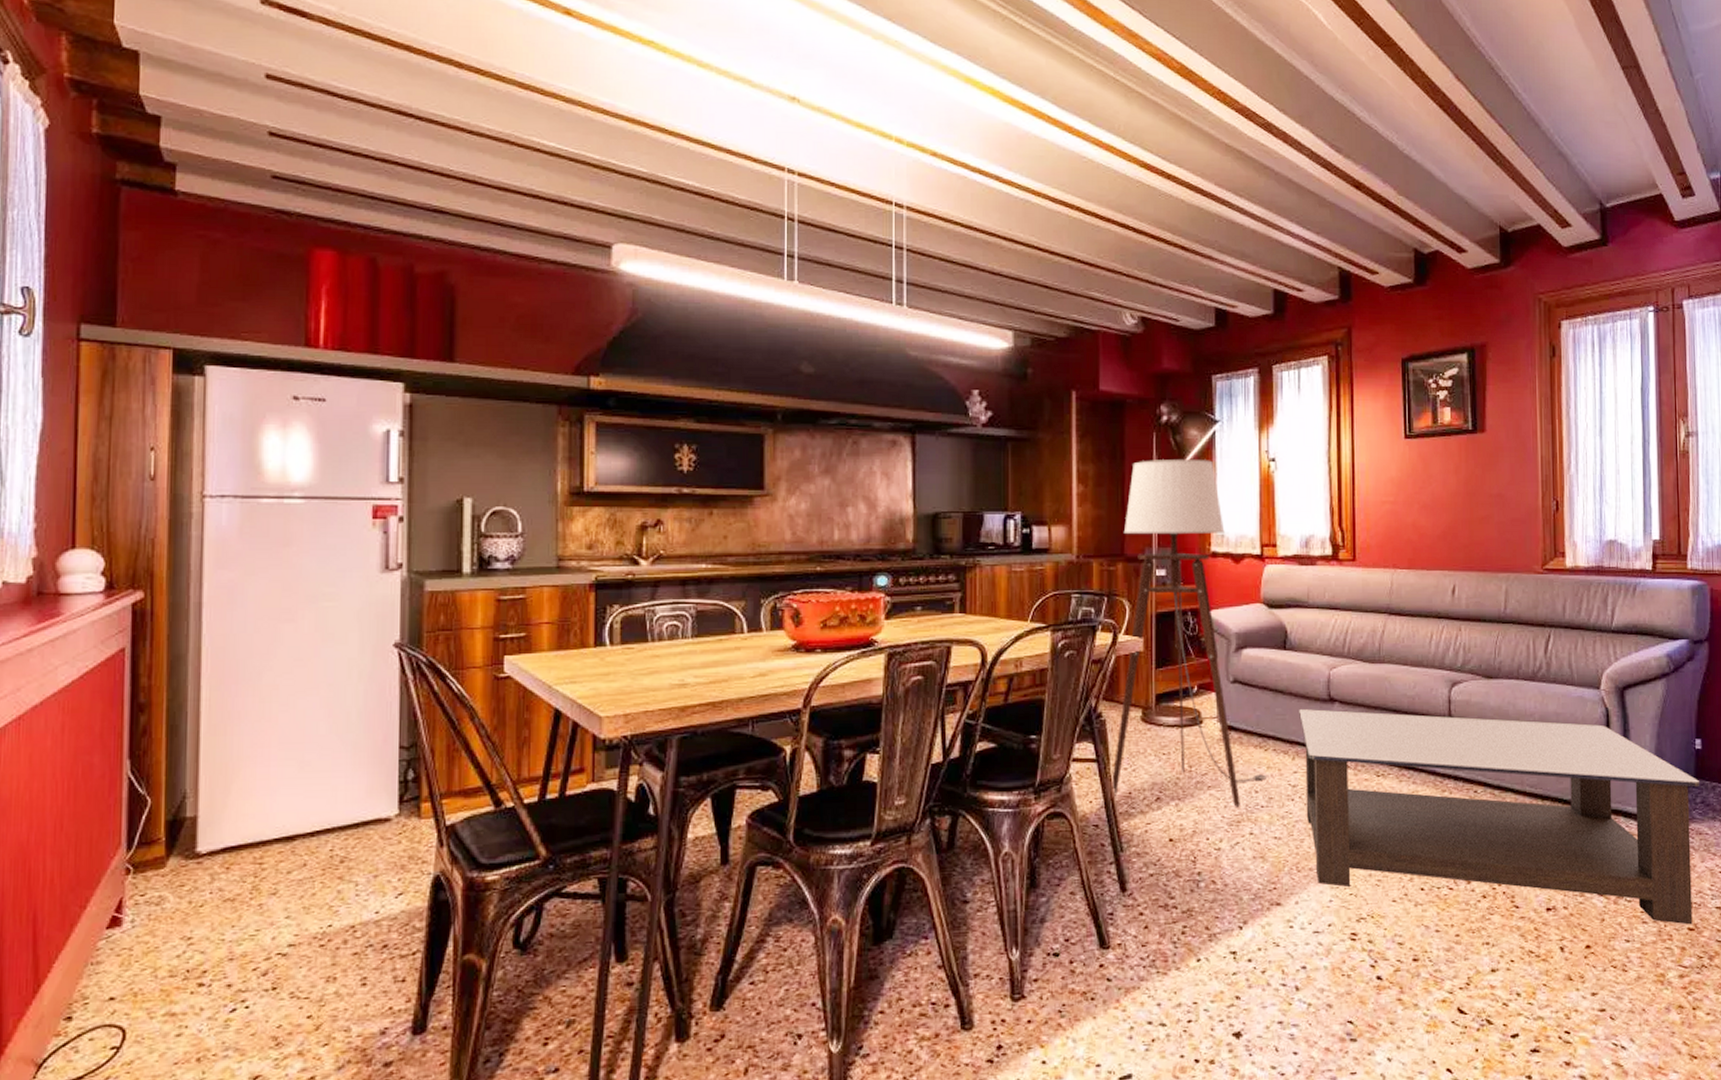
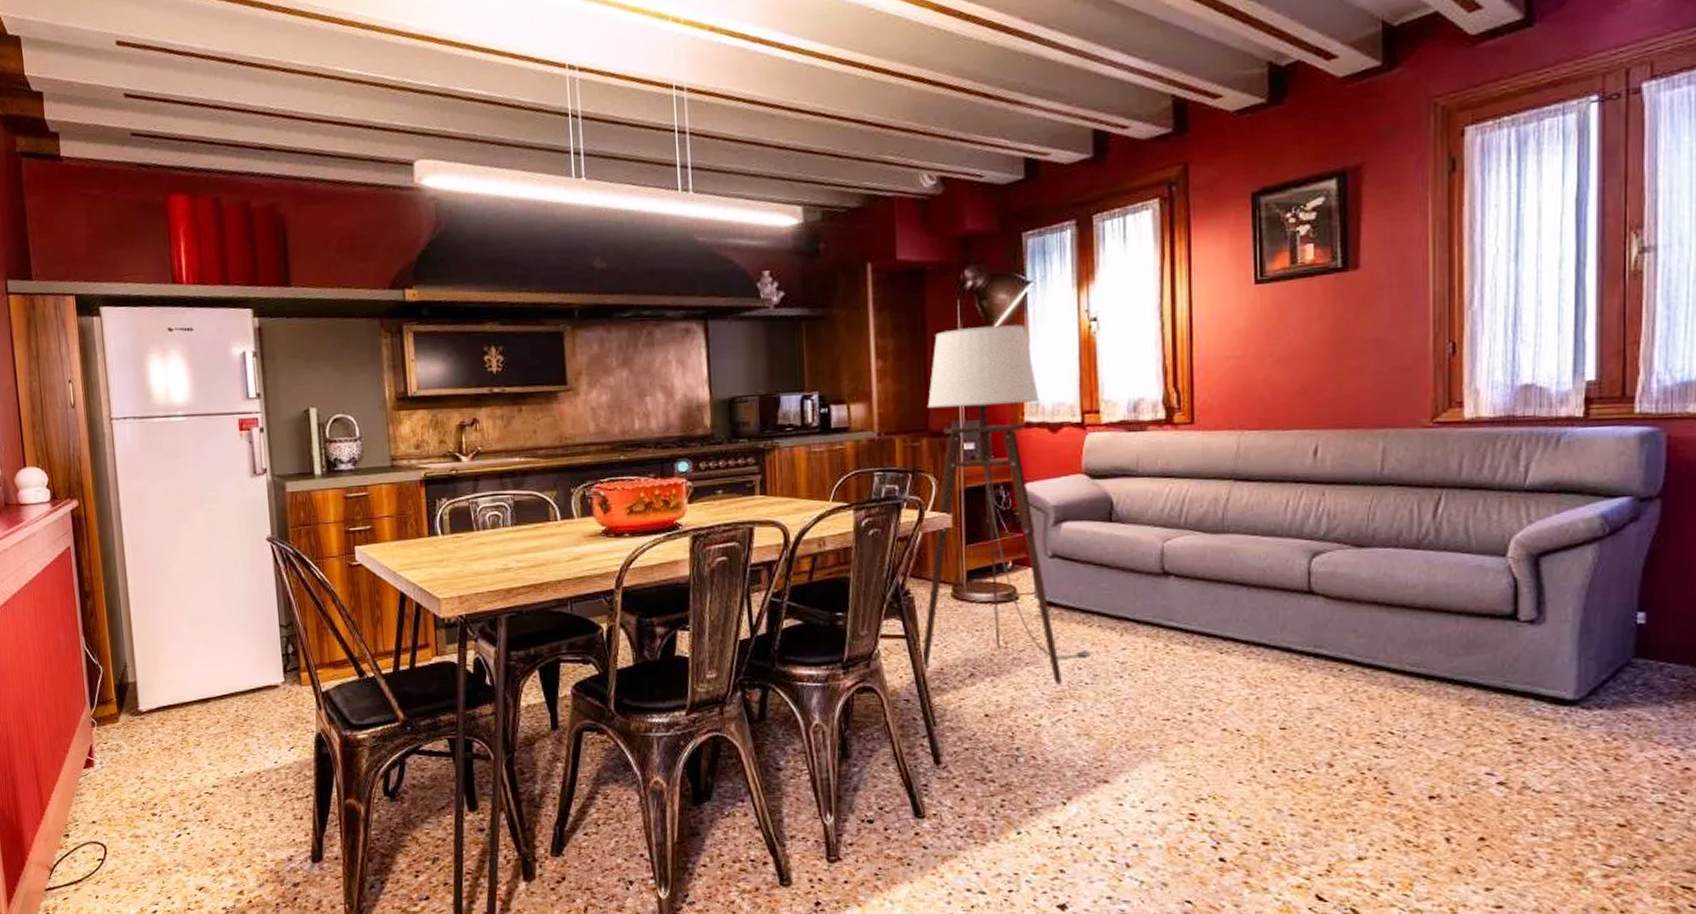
coffee table: present [1299,709,1699,925] -> none [1128,583,1640,821]

